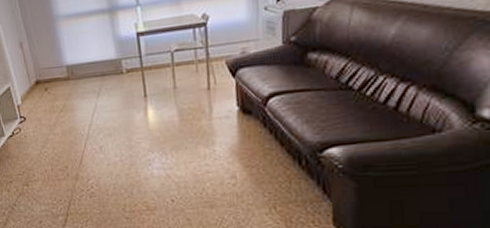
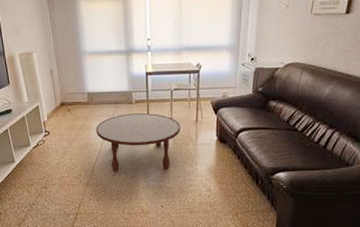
coffee table: none [80,84,188,161] -> present [96,113,181,173]

